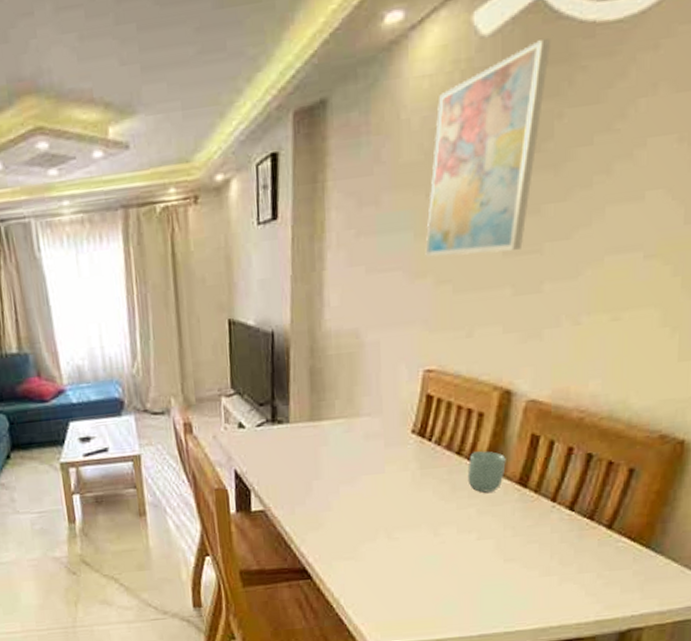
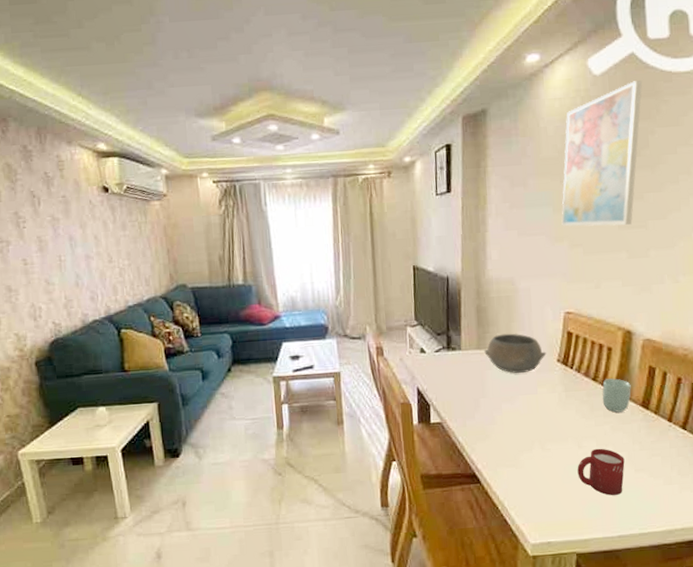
bowl: none [319,399,398,450] -> present [484,333,546,374]
cup: none [431,535,492,590] -> present [577,448,625,495]

